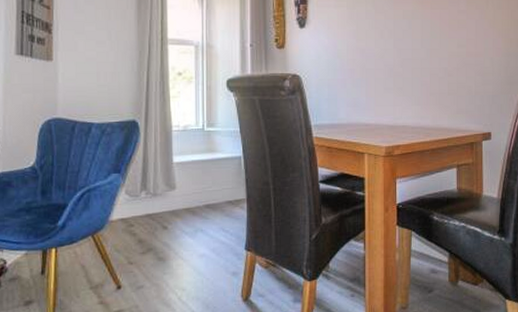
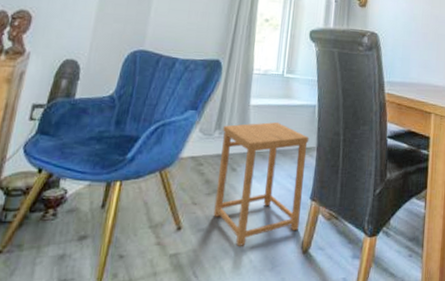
side table: none [149,178,238,299] -> present [213,122,309,246]

